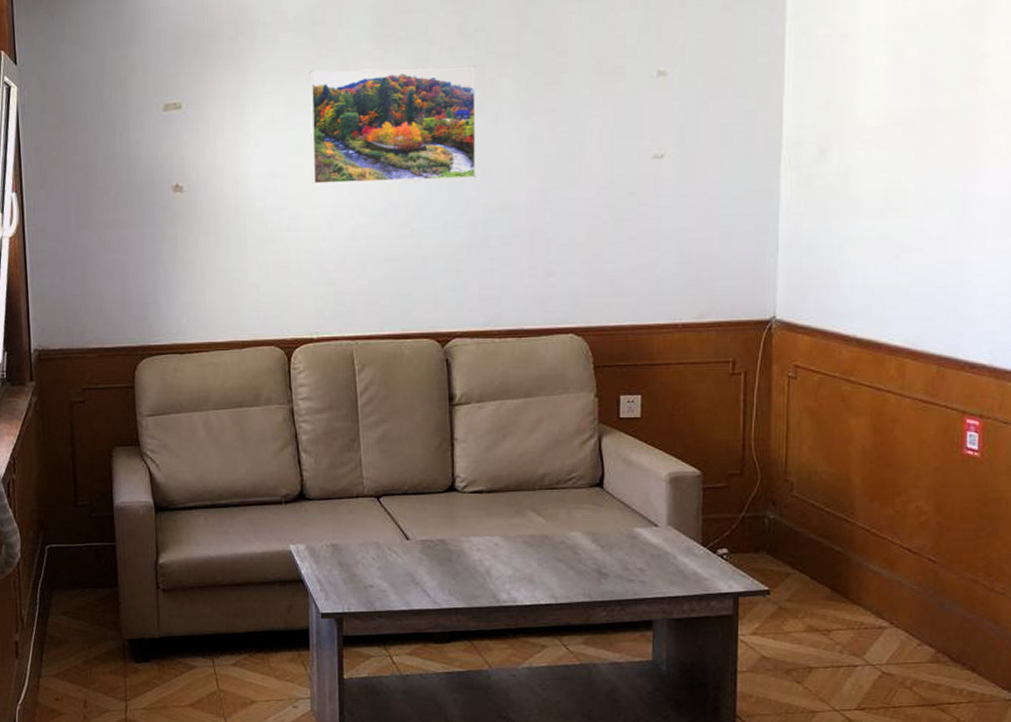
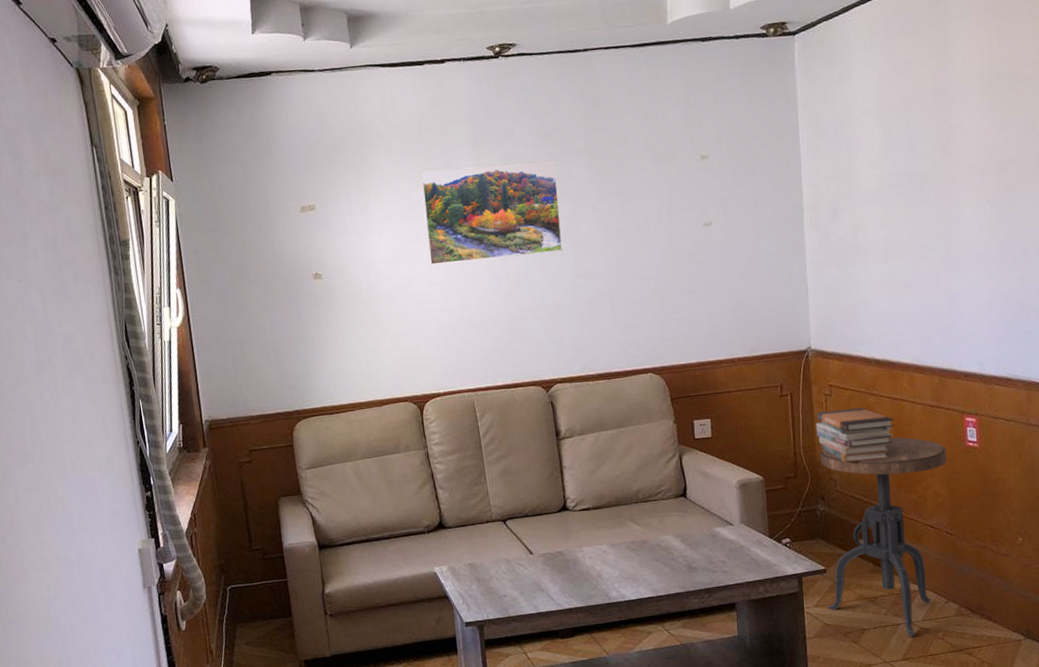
side table: none [768,436,938,683] -> present [820,437,947,637]
book stack: none [773,396,875,463] -> present [816,408,895,462]

